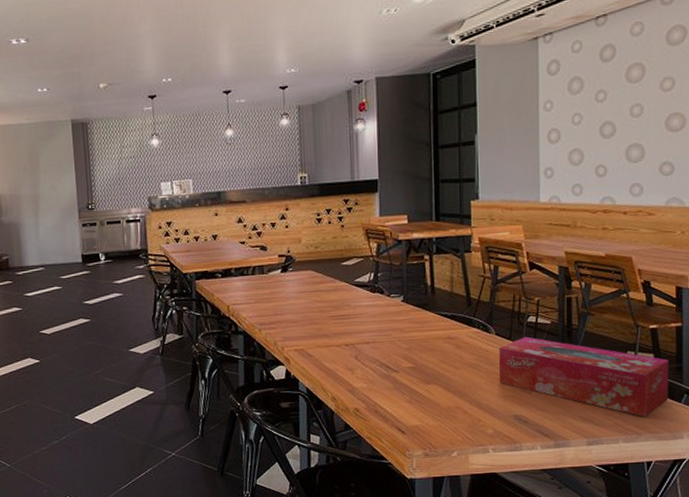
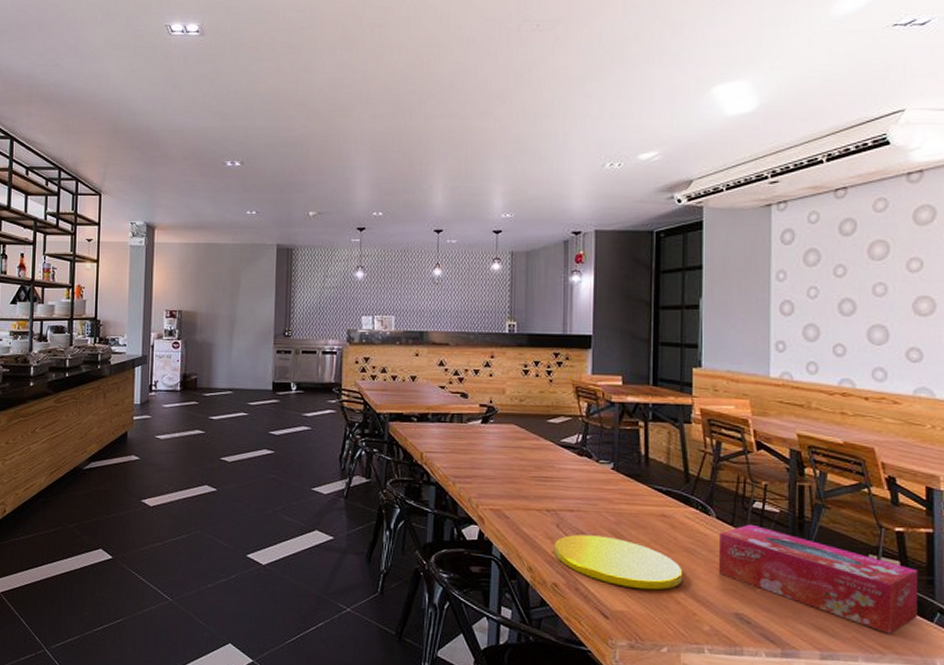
plate: none [354,362,469,405] -> present [554,534,683,591]

